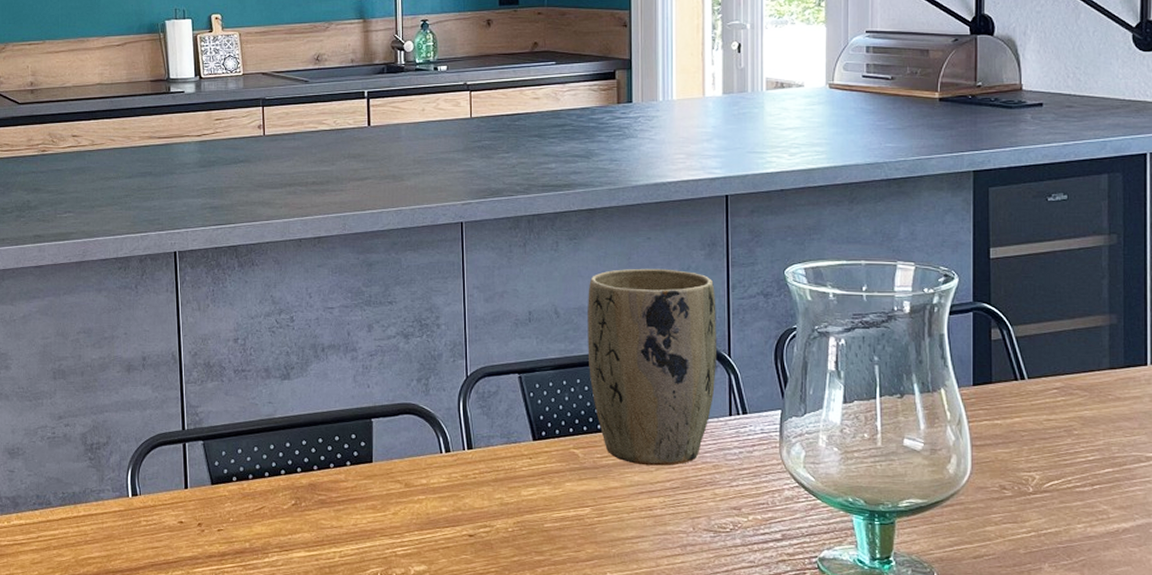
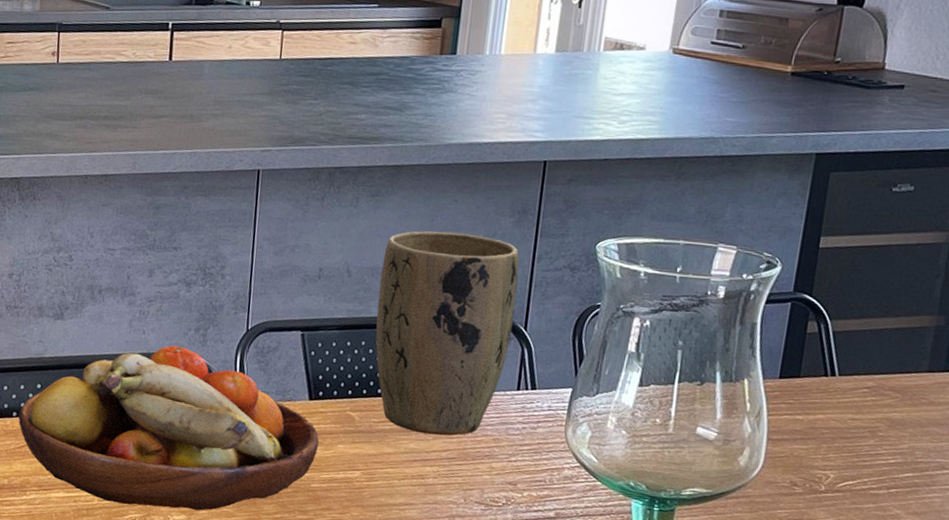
fruit bowl: none [253,397,547,560] -> present [17,345,319,511]

